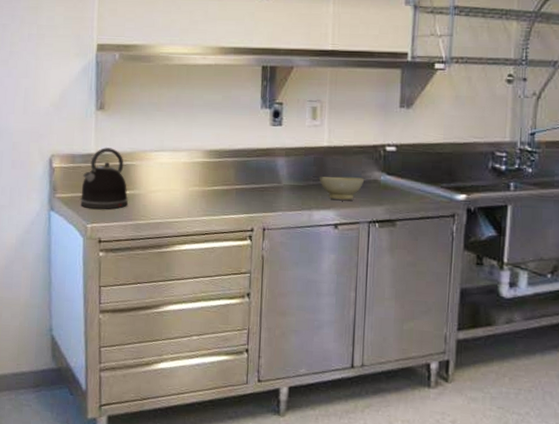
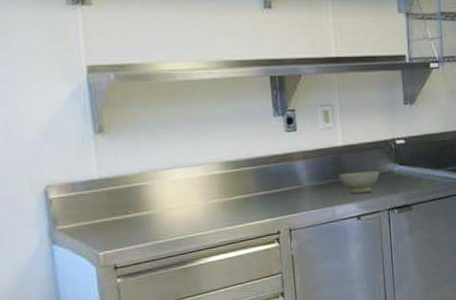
kettle: present [79,147,129,209] -> none [86,171,144,237]

